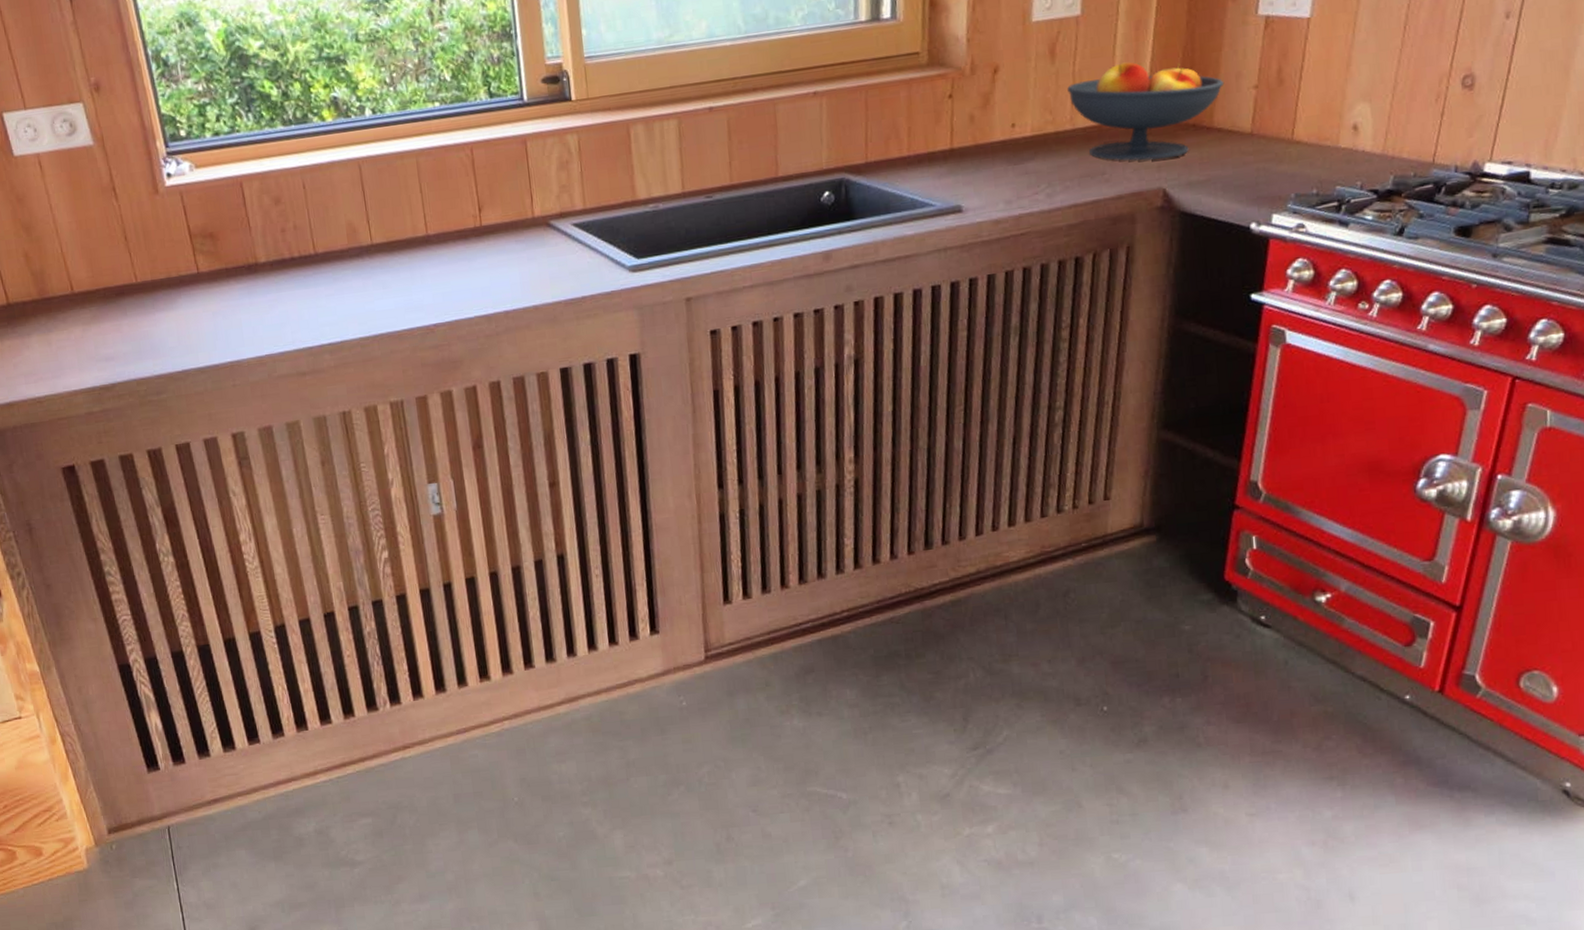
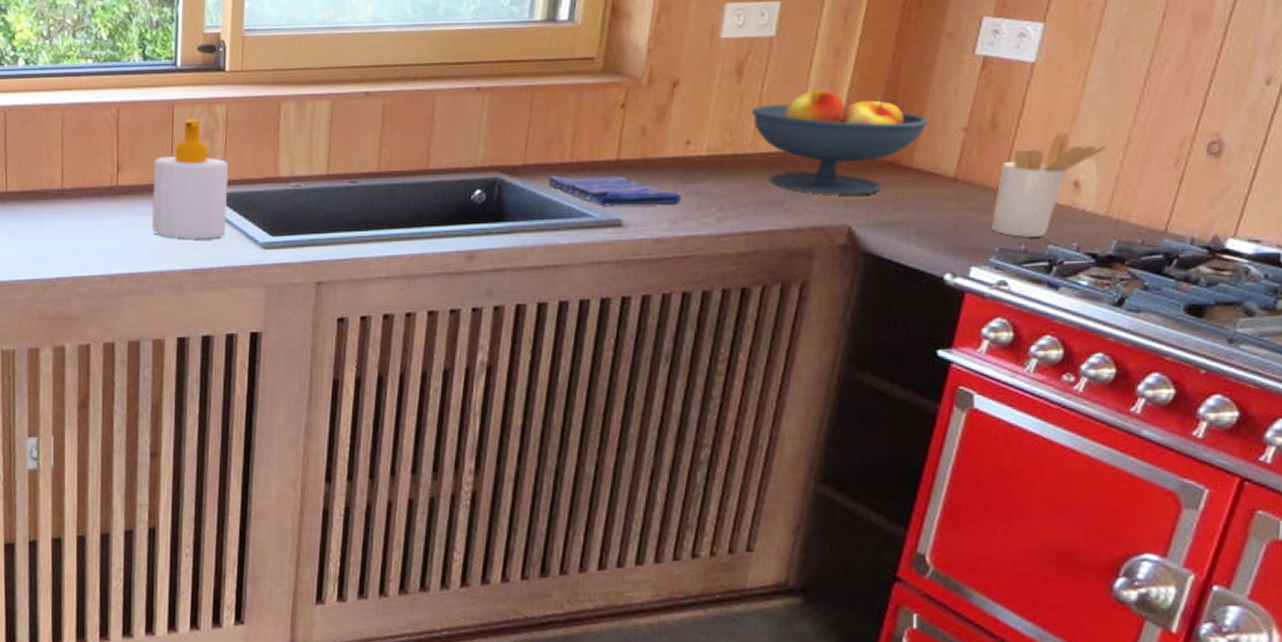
soap bottle: none [514,150,593,272] -> present [152,118,229,239]
dish towel: none [889,163,1014,195] -> present [548,175,683,207]
utensil holder: none [1286,80,1378,182] -> present [992,132,1107,237]

